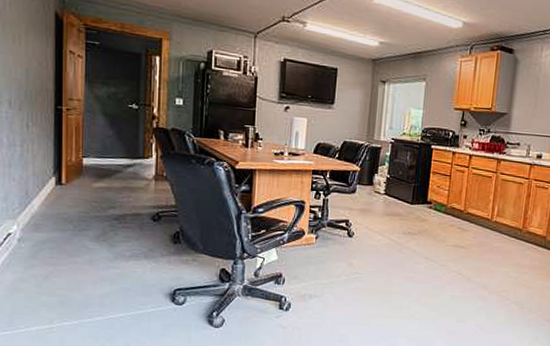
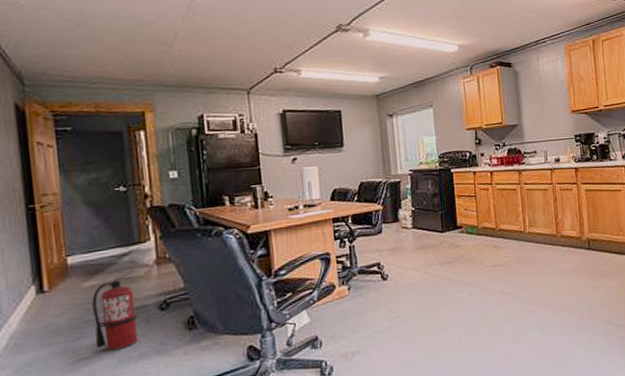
fire extinguisher: none [97,180,138,247] -> present [92,269,138,351]

